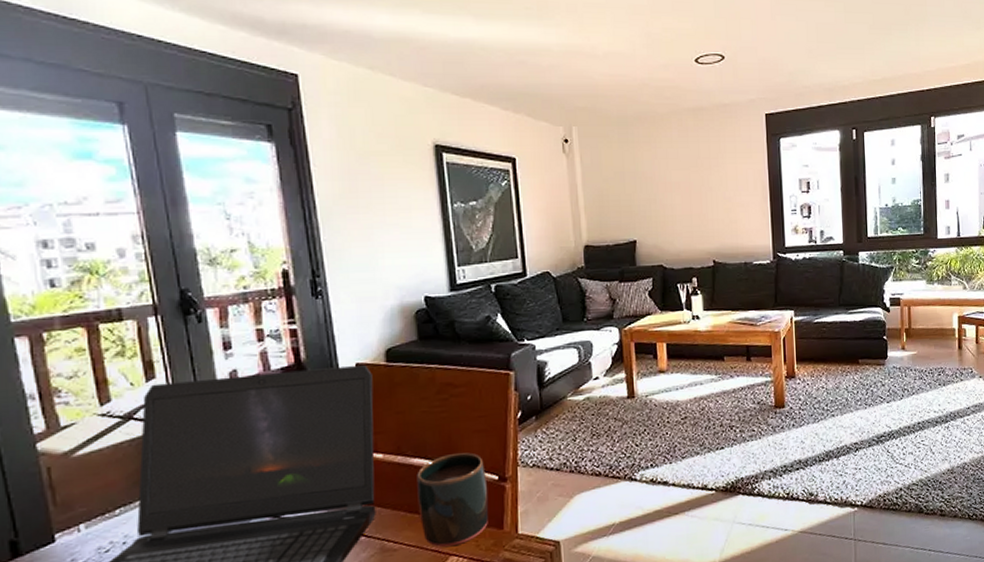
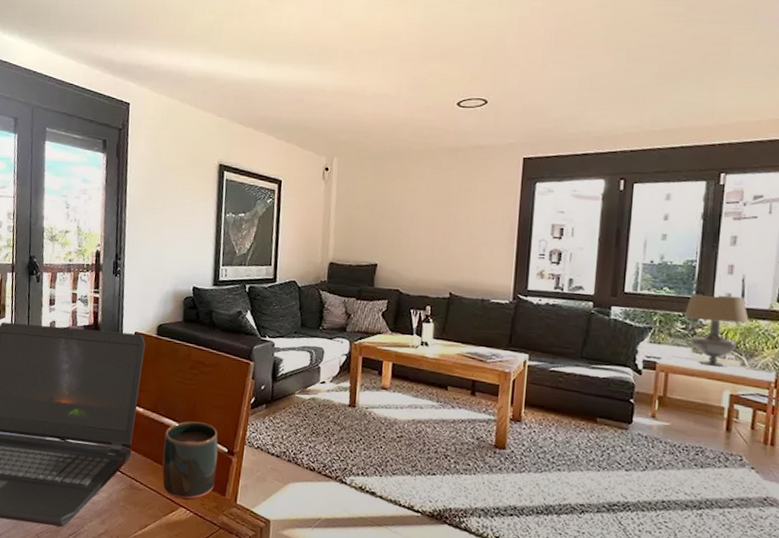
table lamp: none [917,228,965,294] -> present [684,293,749,367]

